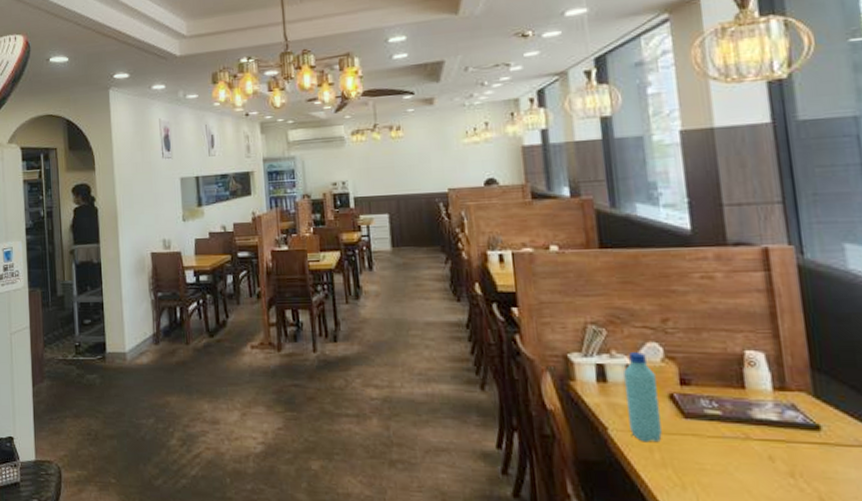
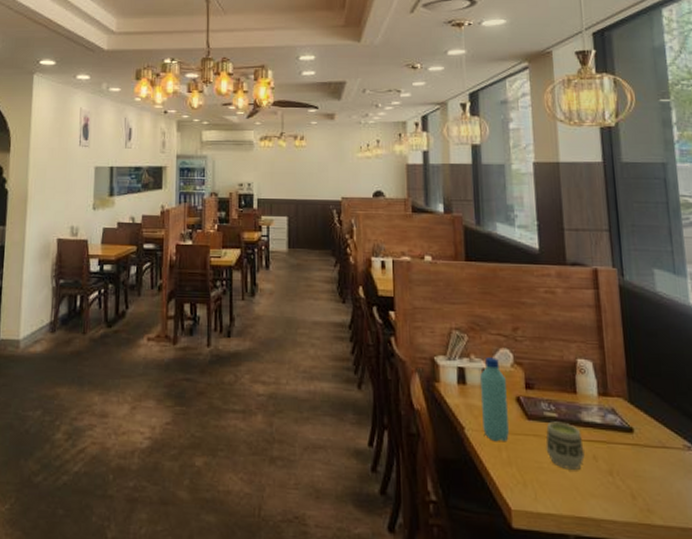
cup: none [707,419,758,471] -> present [545,421,585,470]

